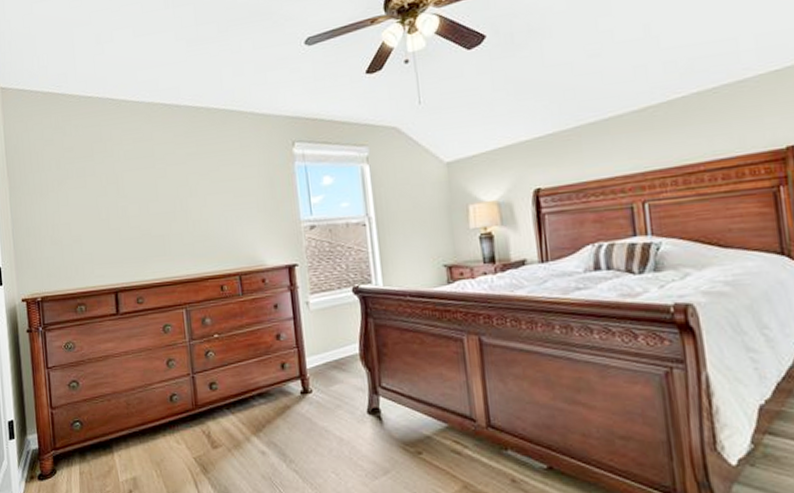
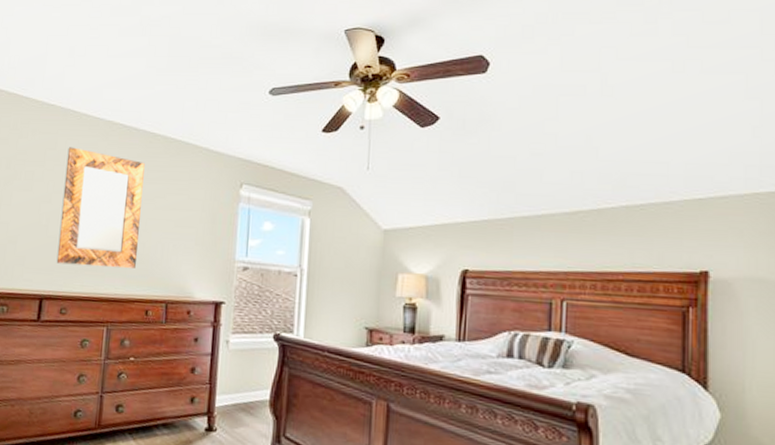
home mirror: none [113,135,203,255] -> present [56,147,145,268]

